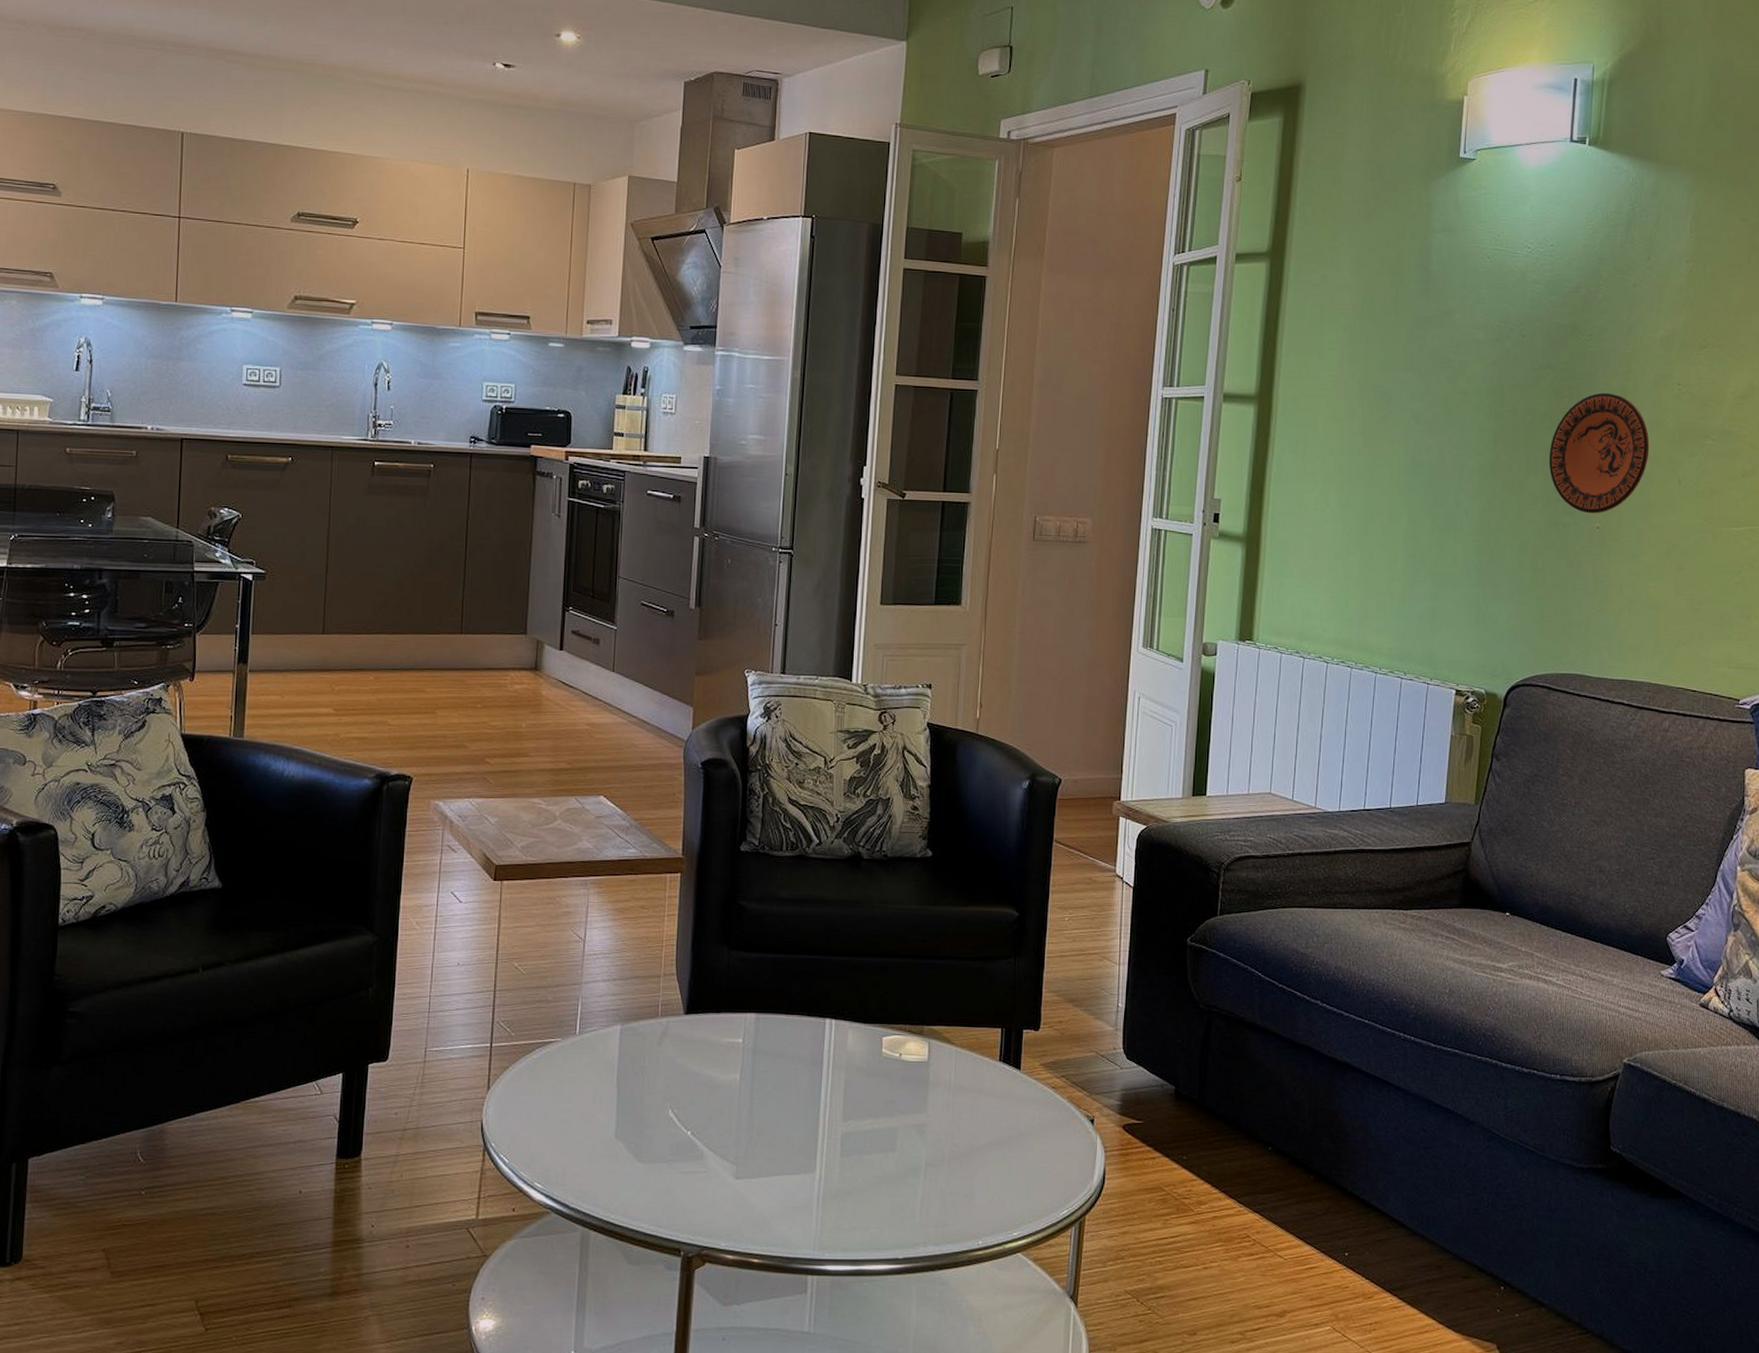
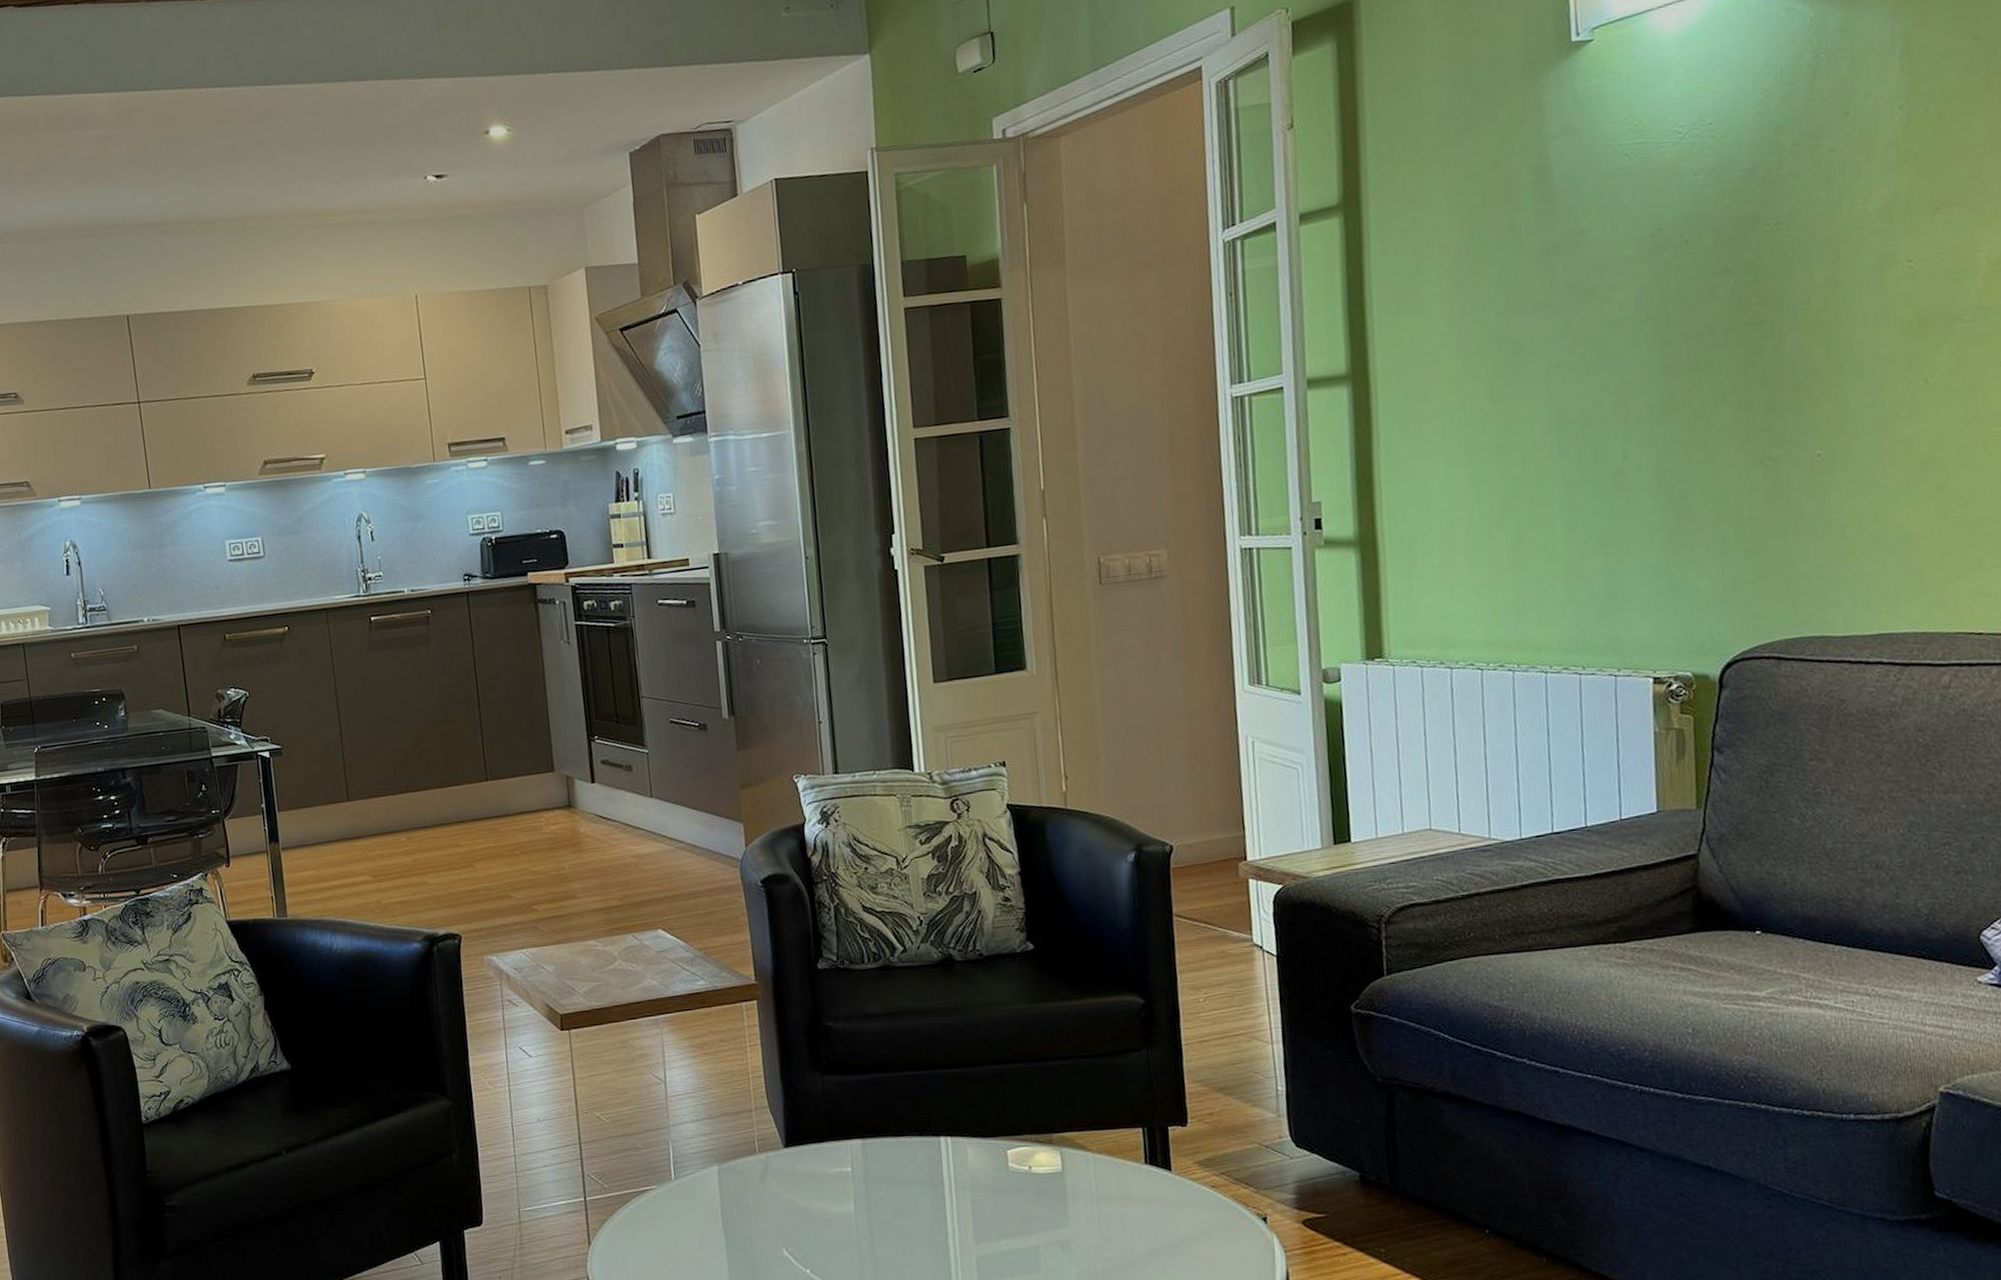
decorative plate: present [1549,392,1650,514] -> none [1740,288,1879,441]

